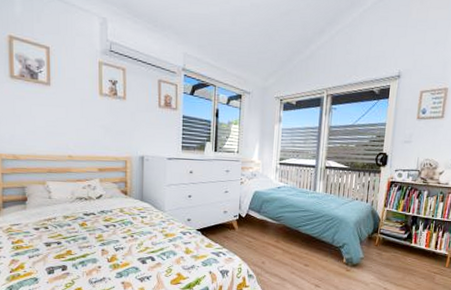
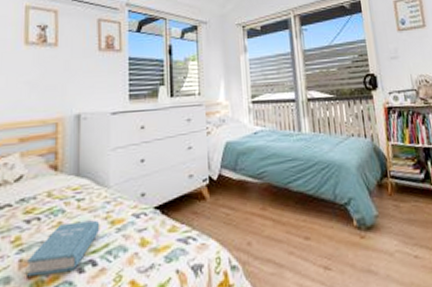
book: none [108,231,158,261] -> present [27,219,100,276]

